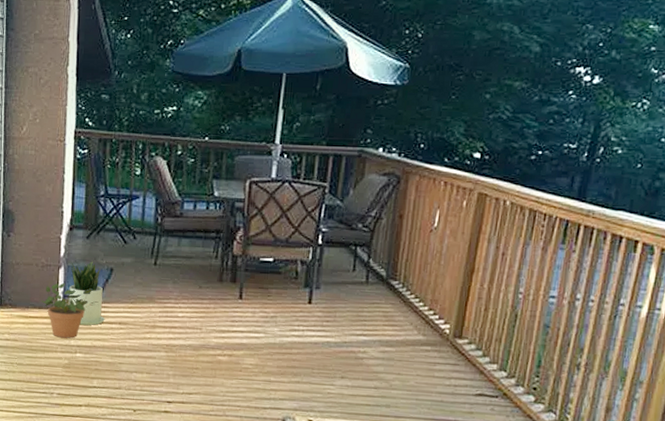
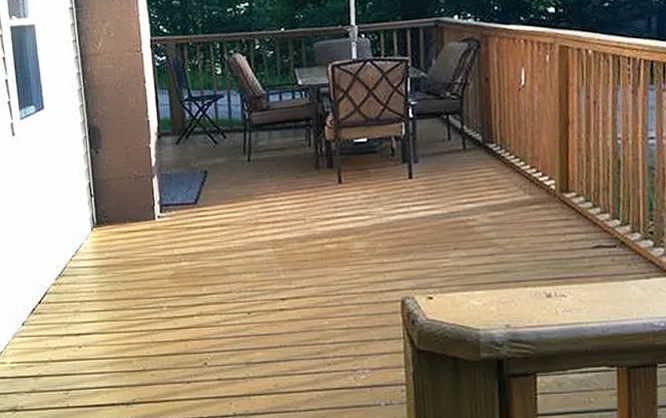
potted plant: present [41,282,99,338] -> none [138,191,197,249]
planter: present [68,261,105,325] -> none [163,166,206,232]

